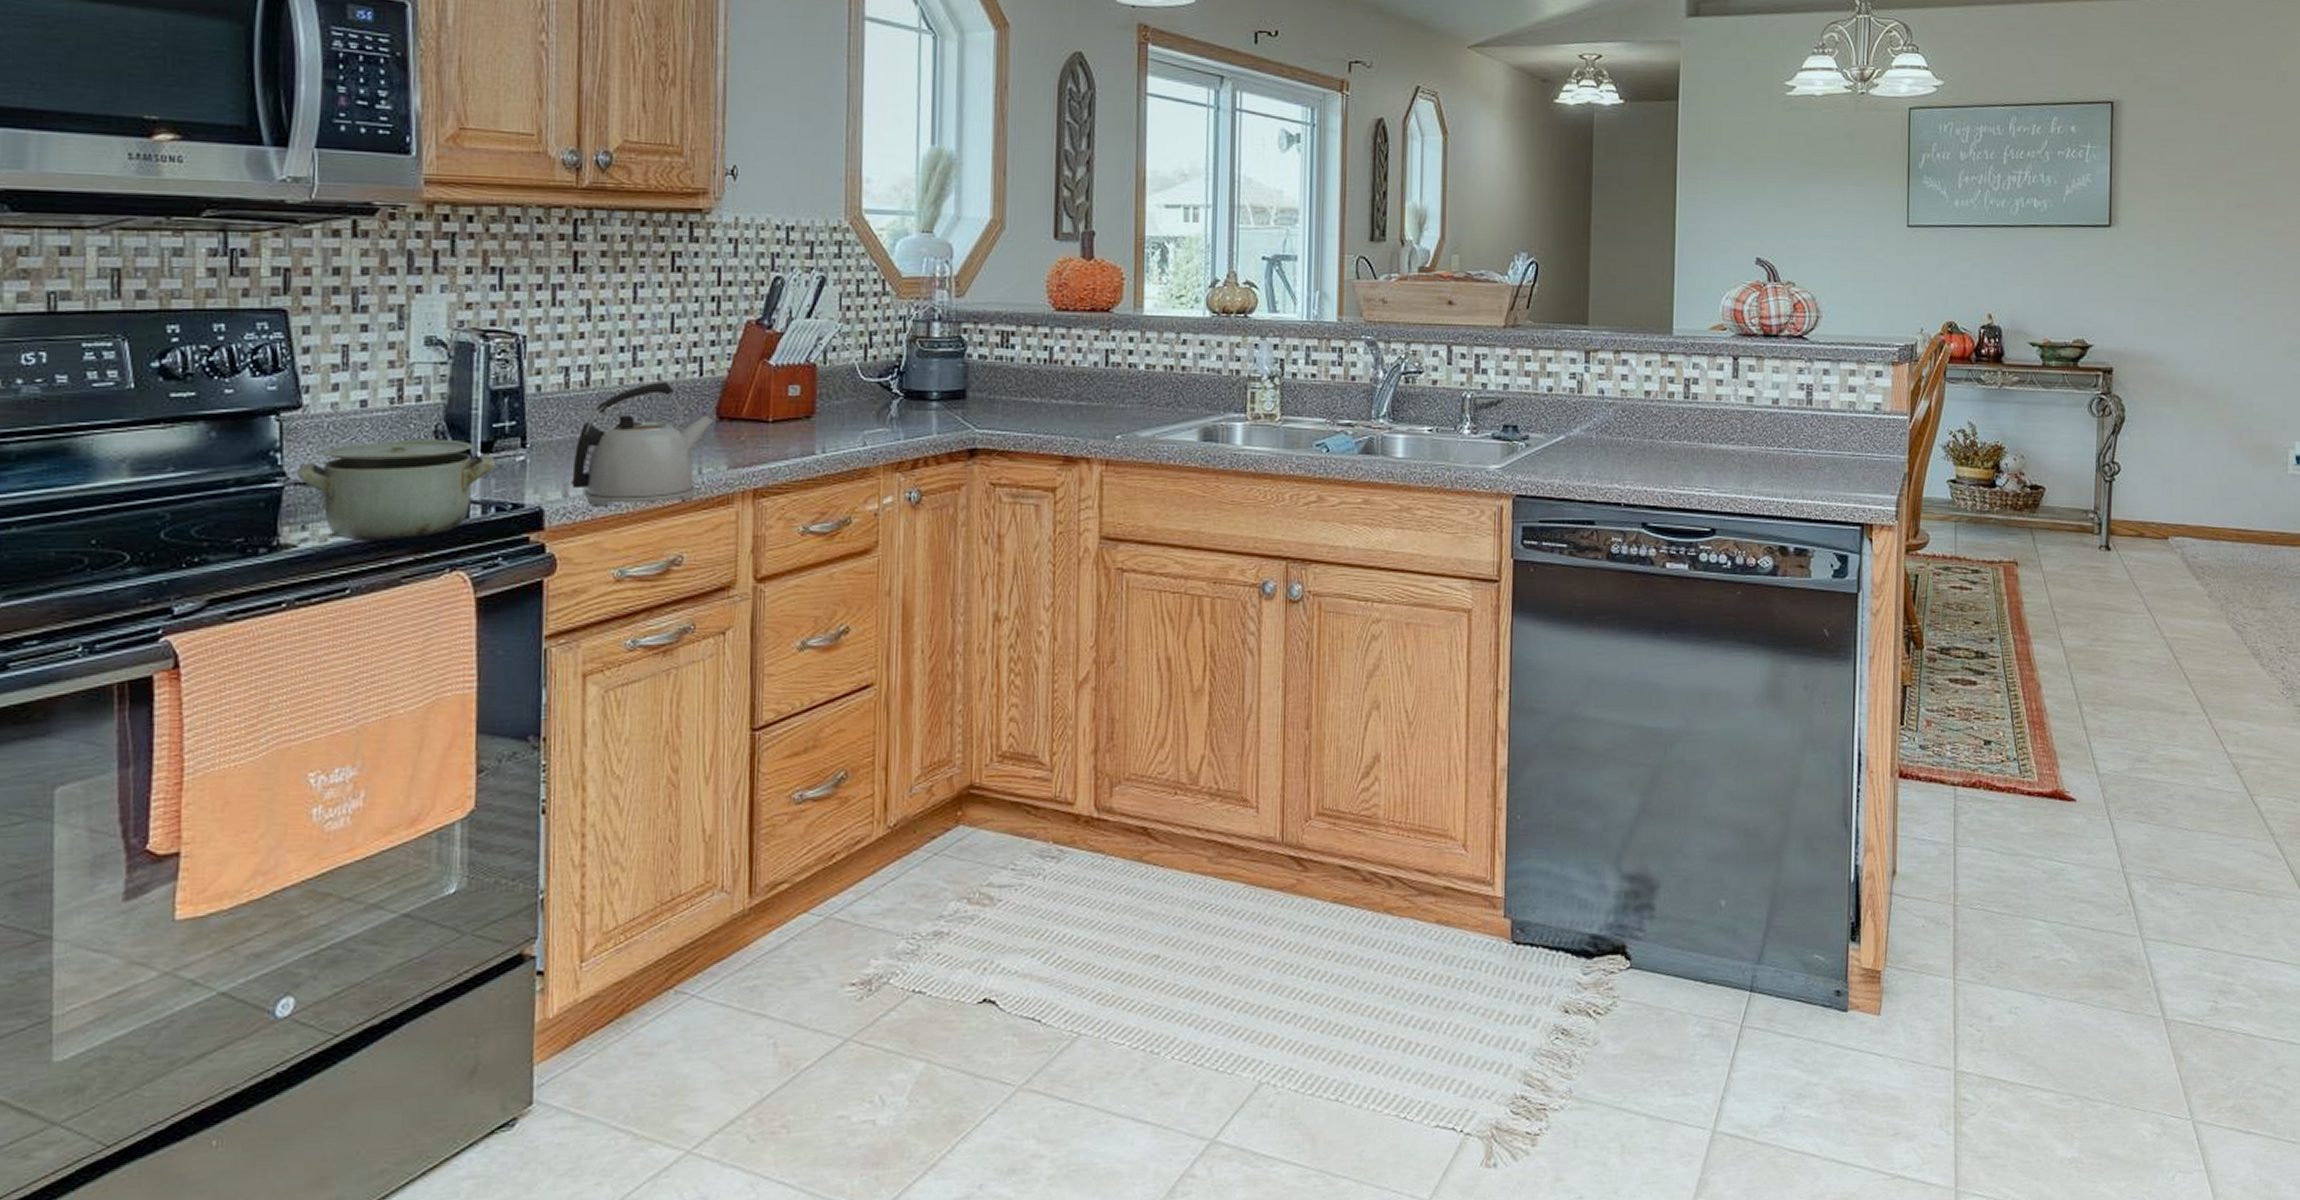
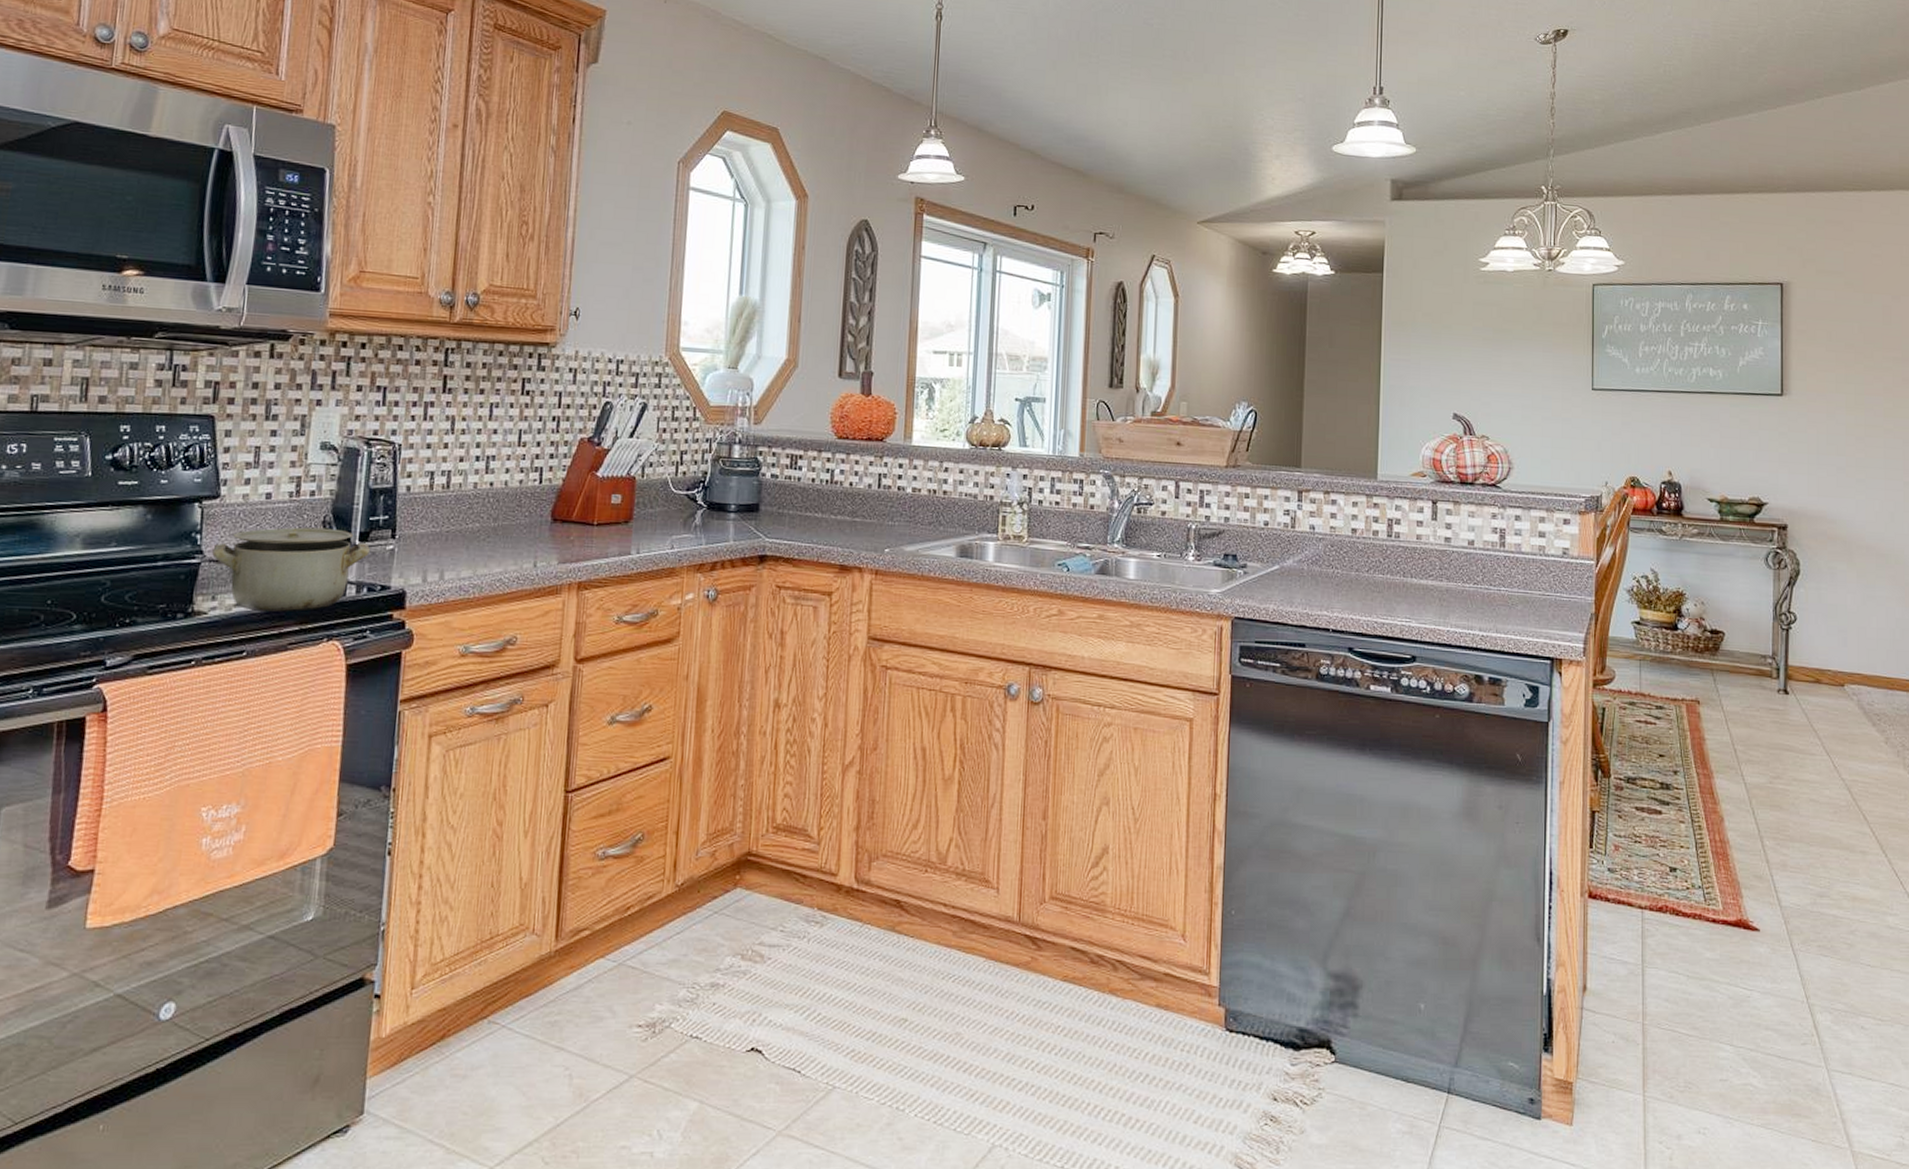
kettle: present [571,382,714,507] -> none [430,487,549,591]

